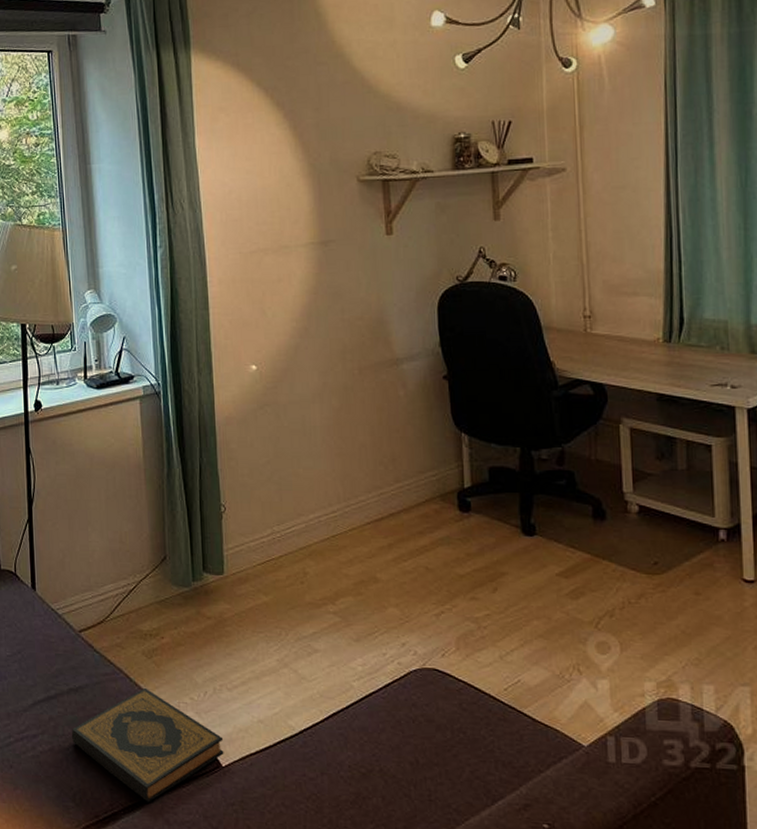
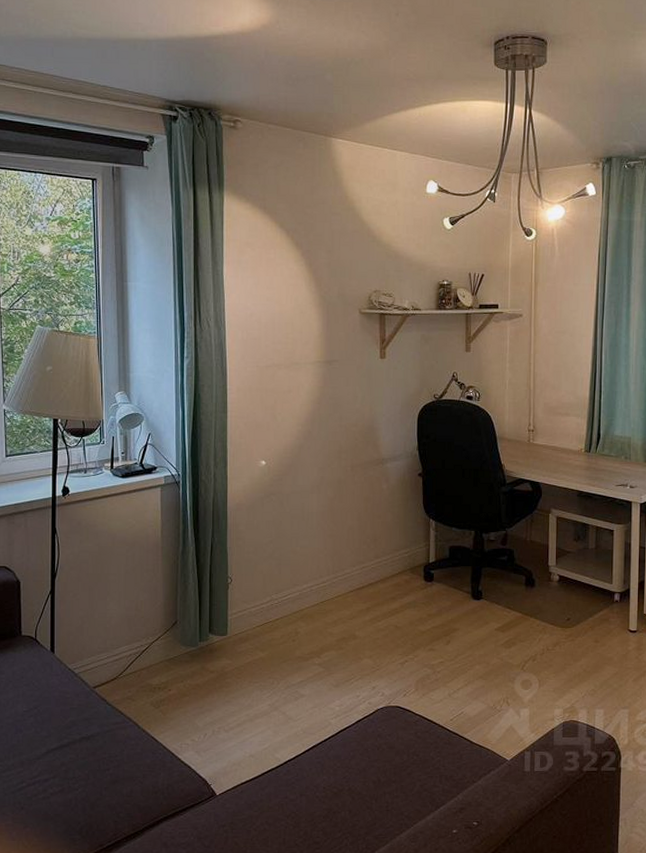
hardback book: present [71,687,224,802] -> none [81,733,219,830]

